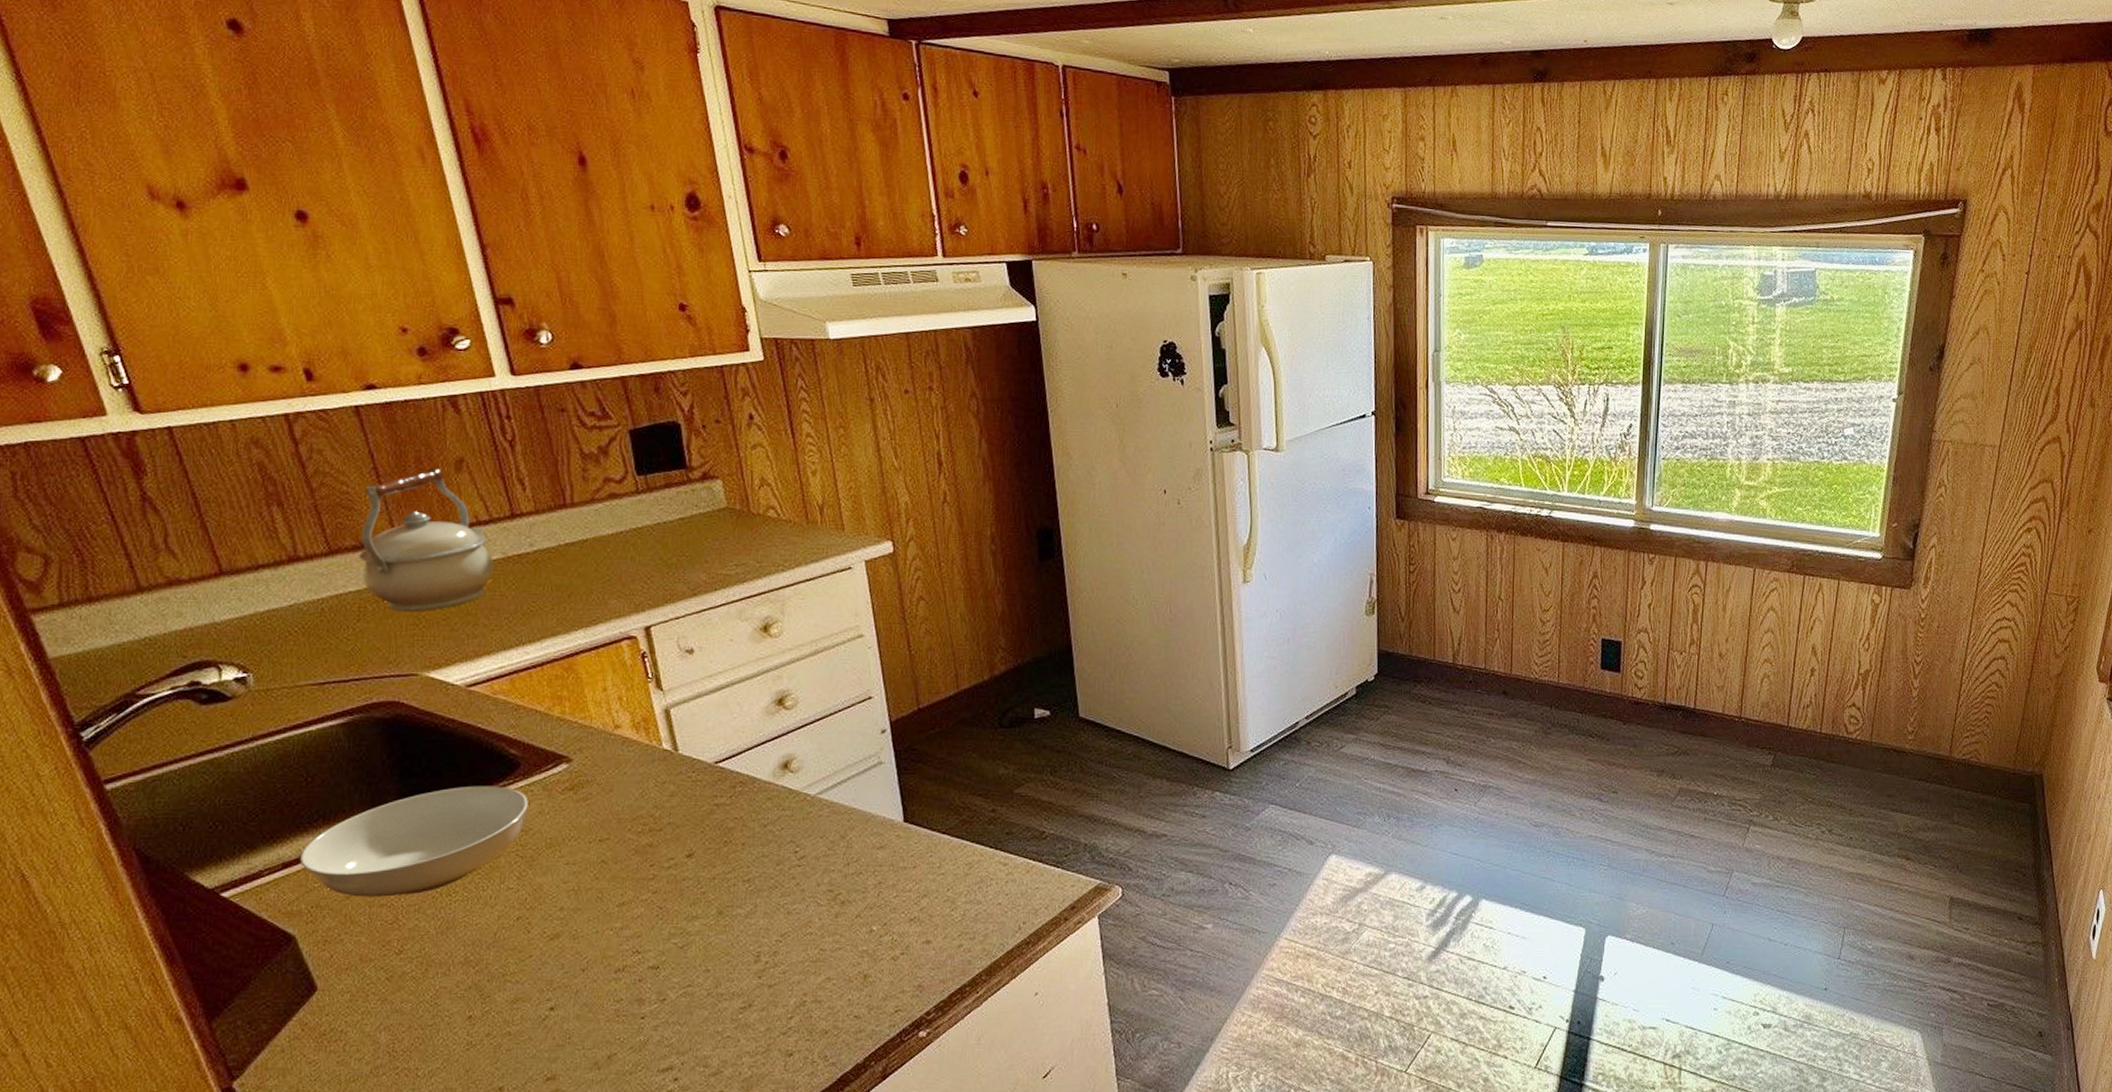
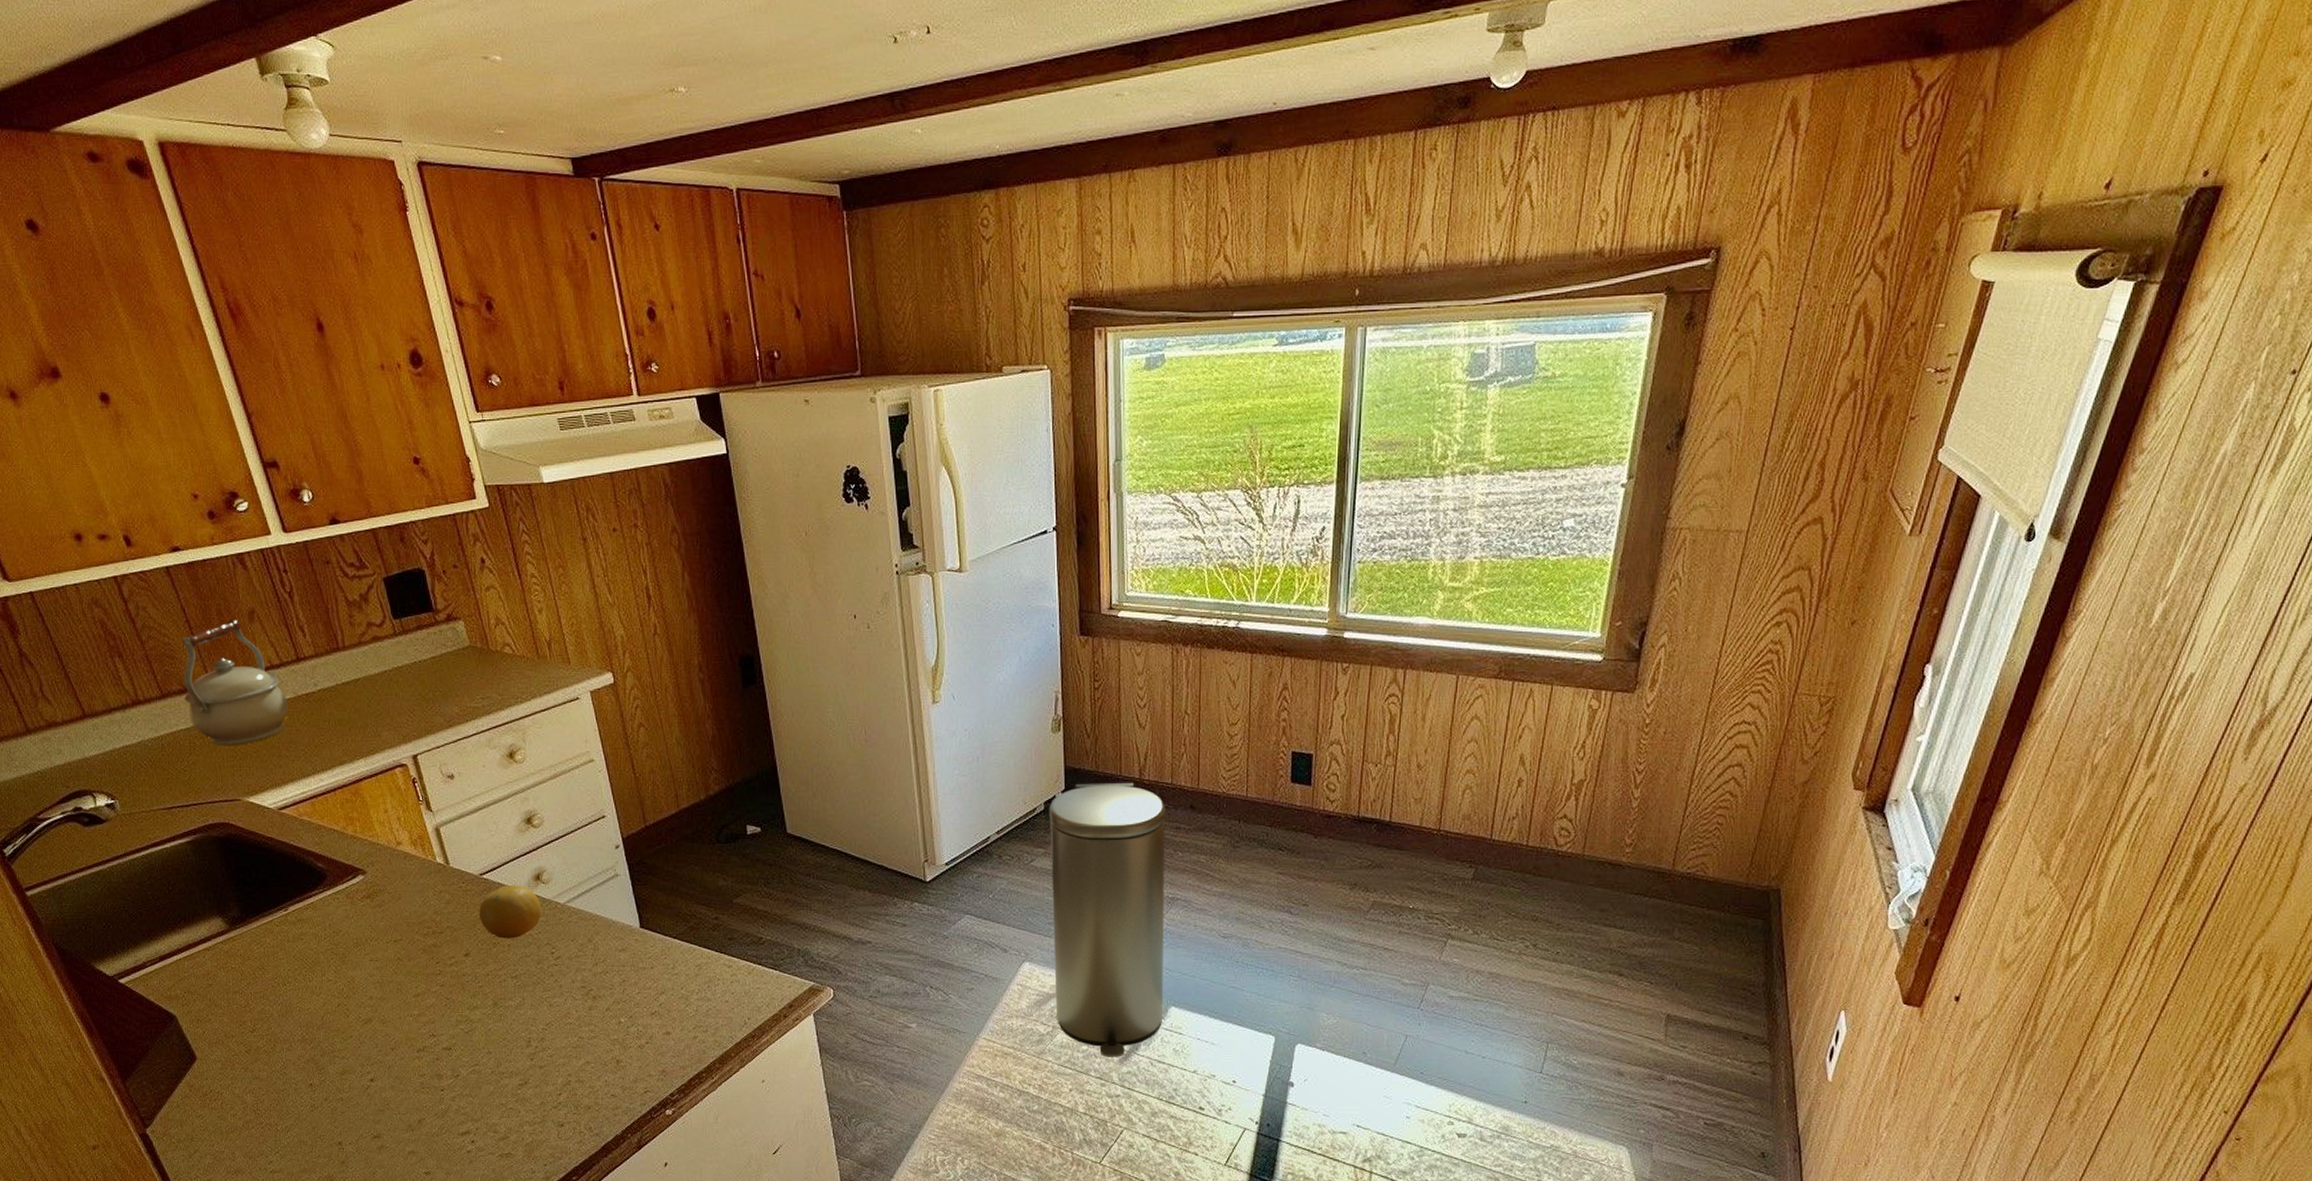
bowl: present [299,785,528,897] -> none [171,894,336,985]
fruit: none [709,773,788,836] -> present [478,884,542,939]
pedal bin: none [1360,667,1478,955] -> present [1049,782,1165,1057]

